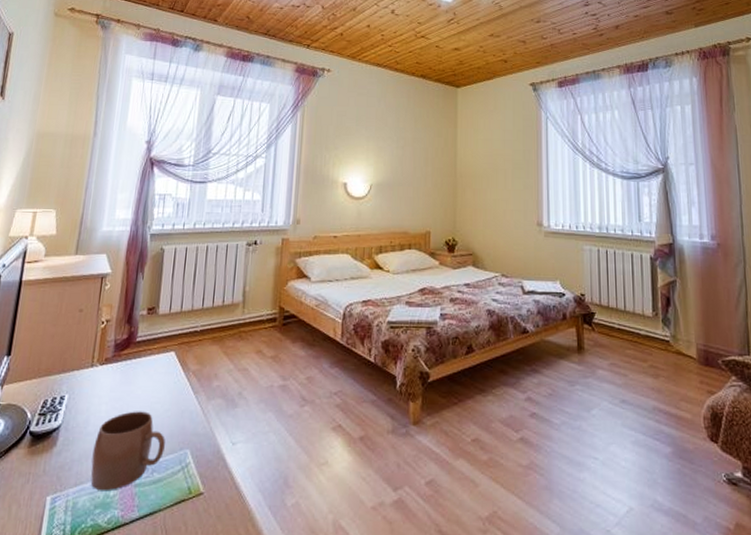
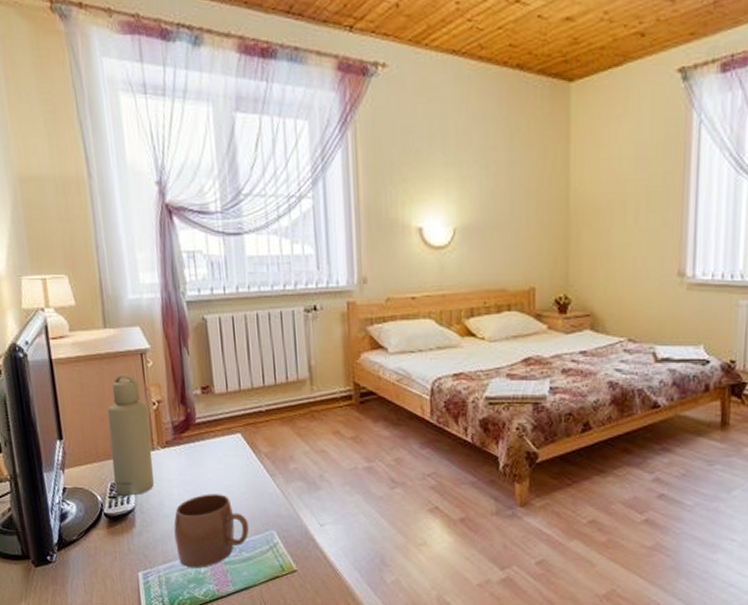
bottle: none [46,295,97,413] -> present [107,374,154,496]

